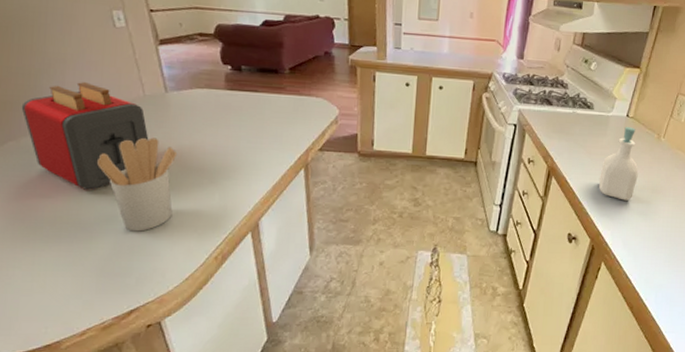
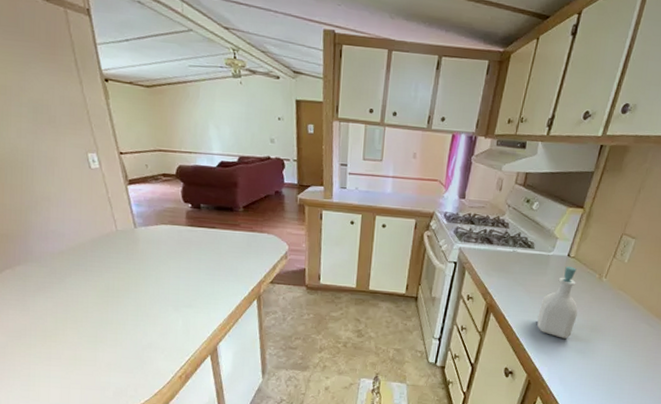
toaster: present [21,82,149,190] -> none [15,218,122,314]
utensil holder: present [97,137,176,232] -> none [79,268,145,351]

